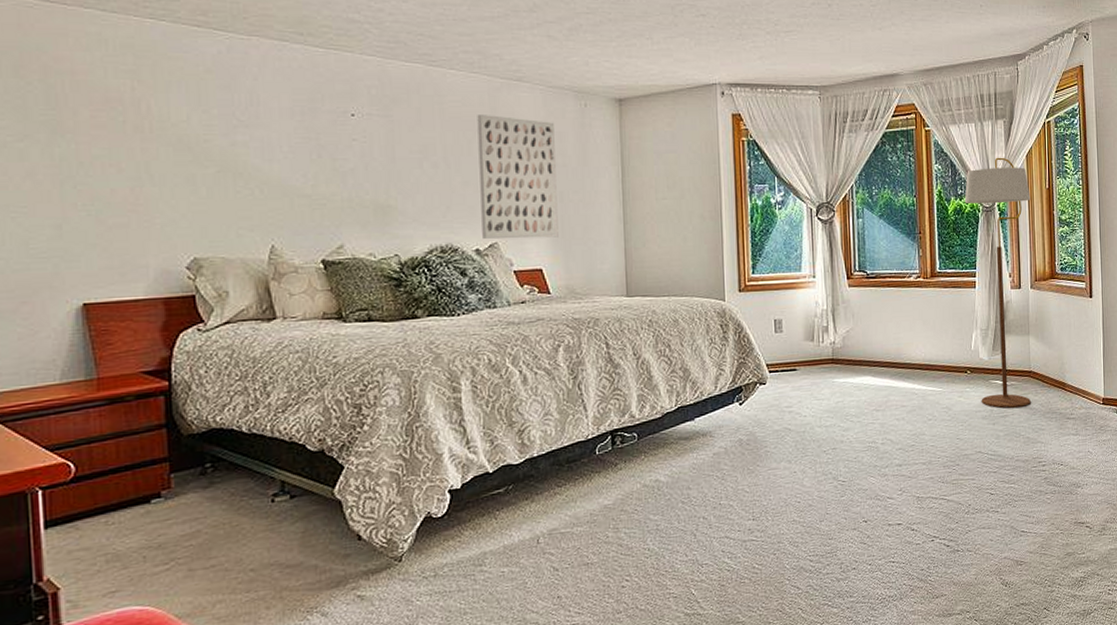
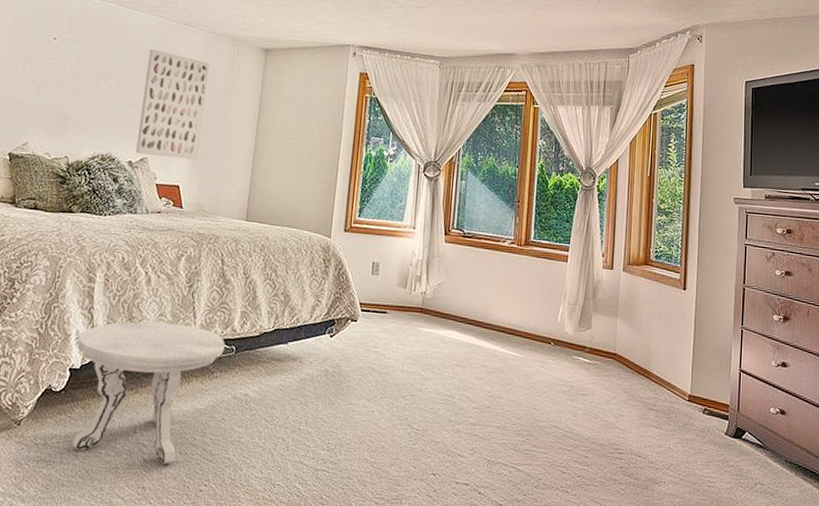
side table: none [452,420,625,575] -> present [72,321,225,464]
floor lamp: present [964,157,1031,408] -> none [562,140,631,389]

